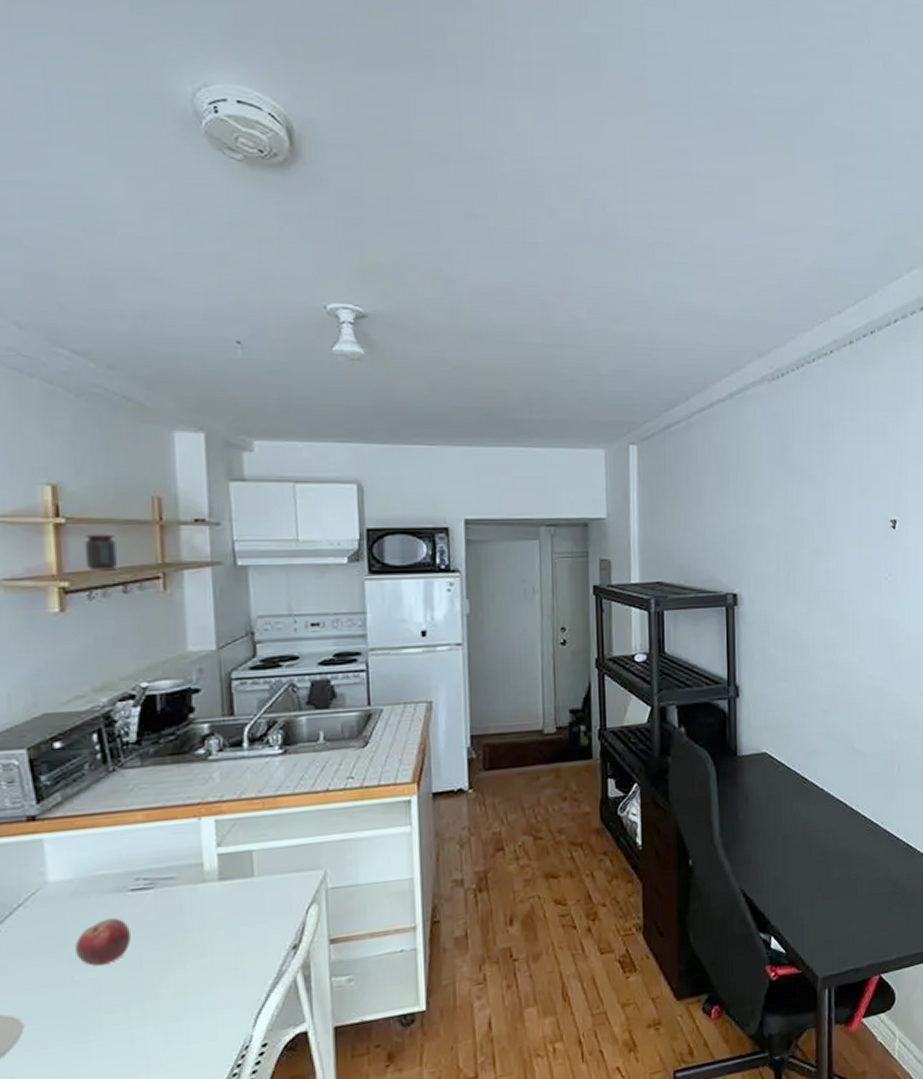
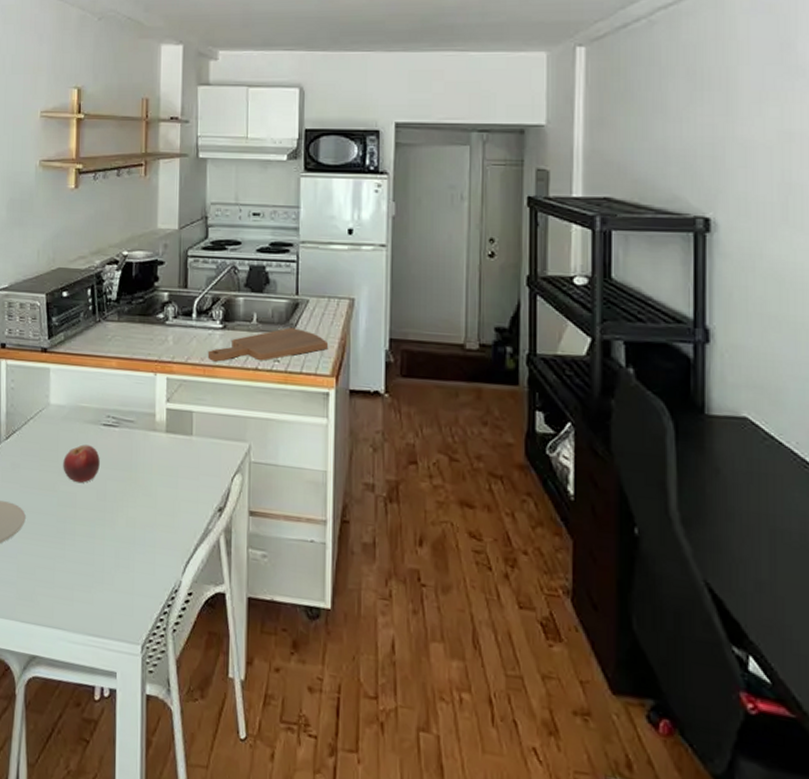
jar: present [84,533,119,571] -> none [94,127,116,157]
cutting board: none [266,740,408,792] -> present [207,328,329,362]

